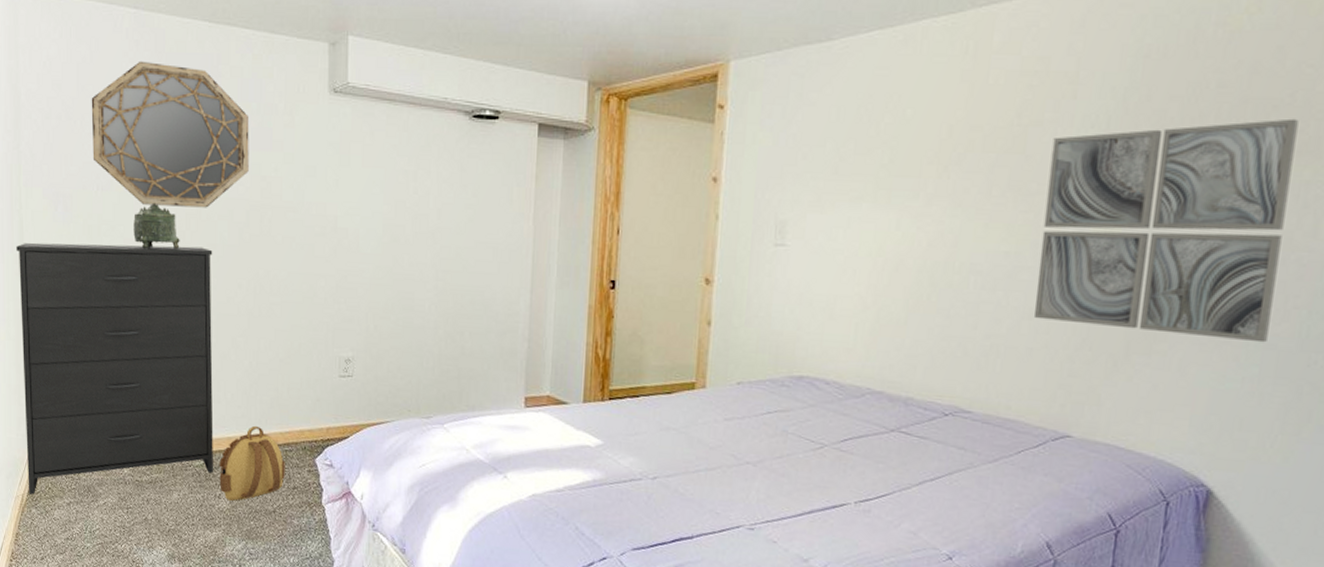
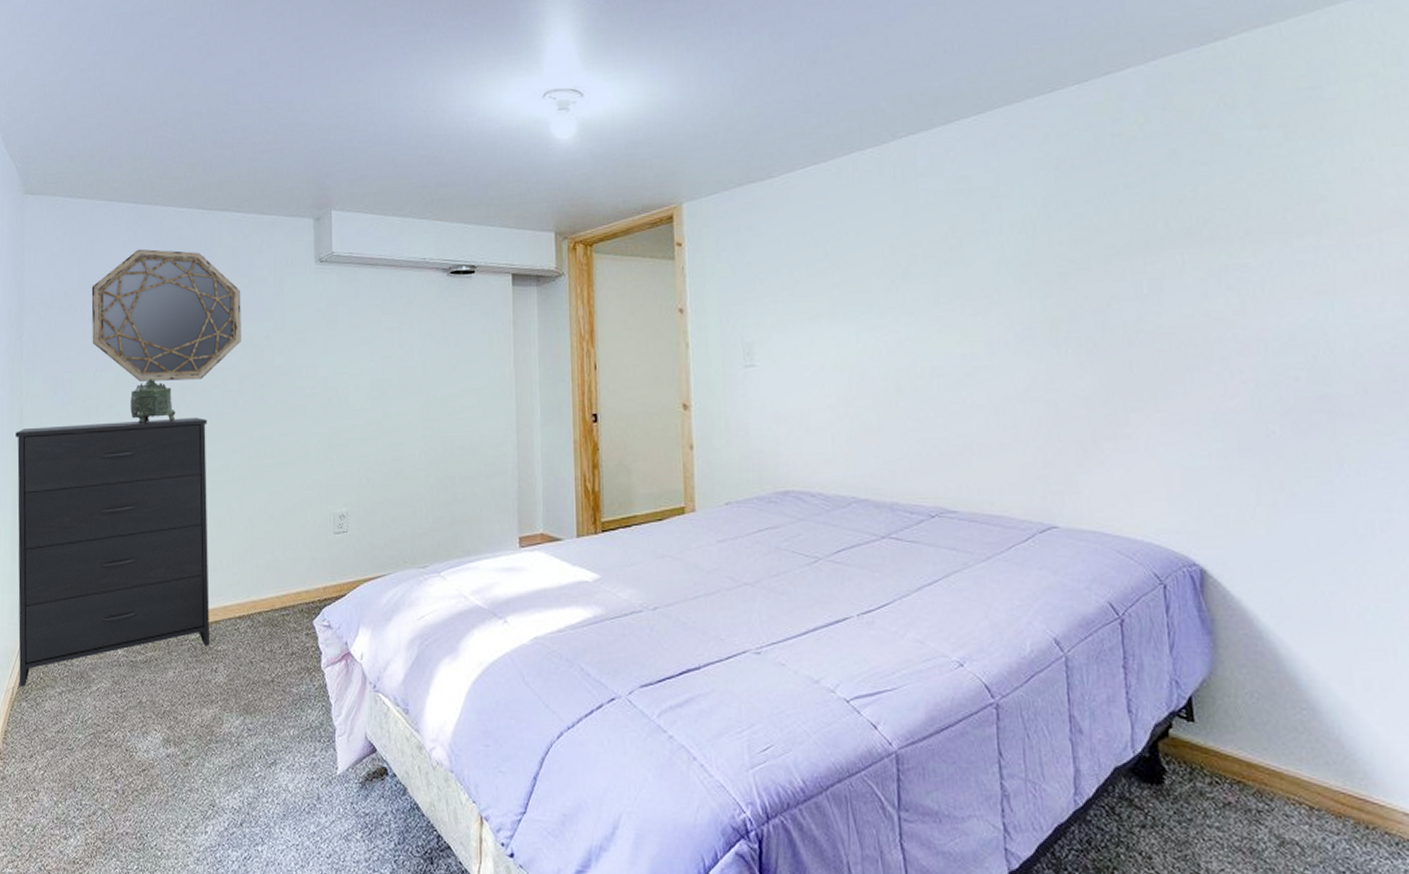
backpack: present [219,425,285,501] -> none [216,591,283,673]
wall art: present [1033,118,1299,343] -> none [987,210,1223,418]

